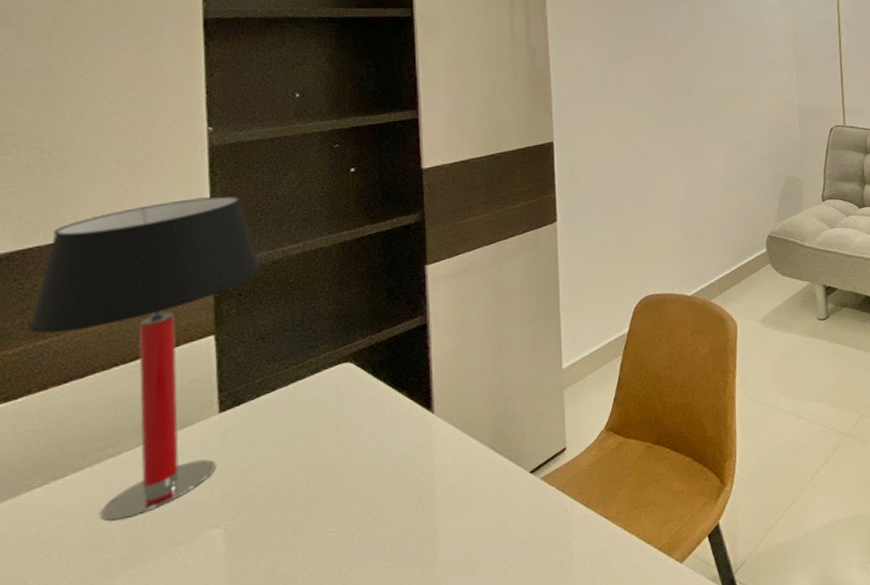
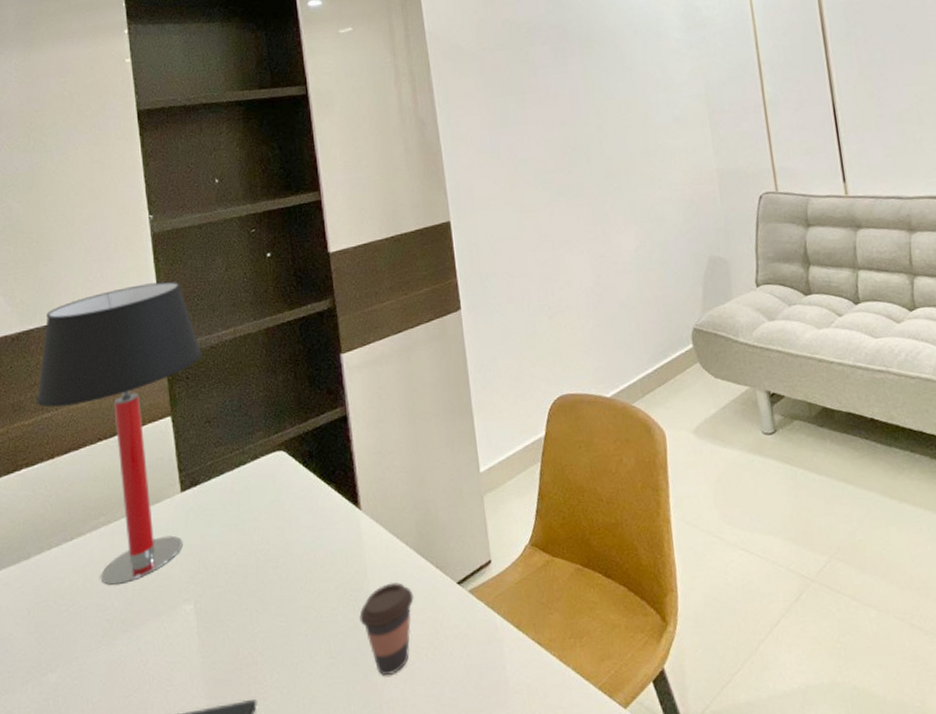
coffee cup: none [422,478,483,571] -> present [359,581,414,677]

